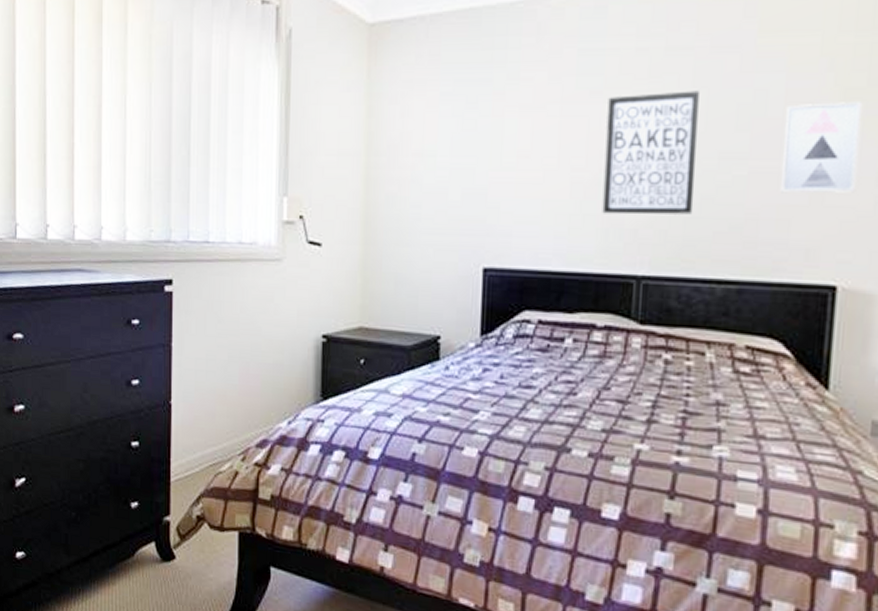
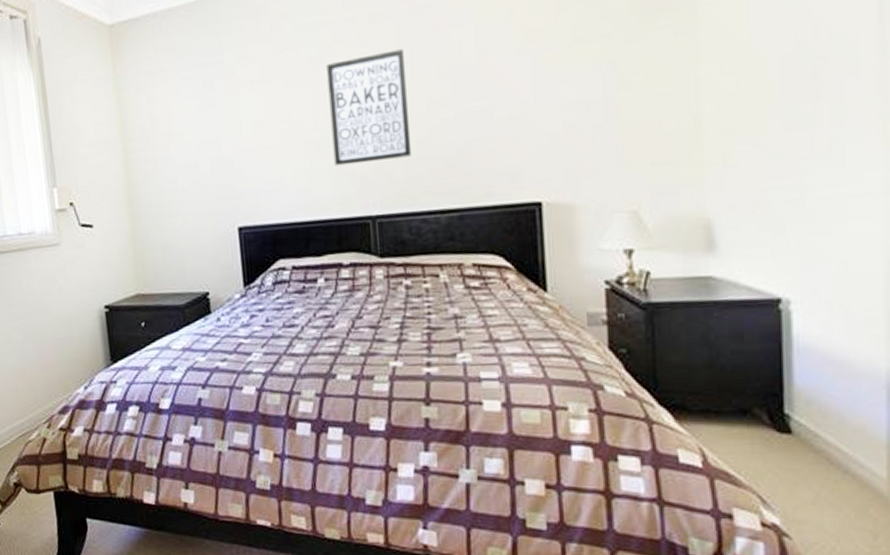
wall art: present [779,102,863,194] -> none [478,42,547,129]

